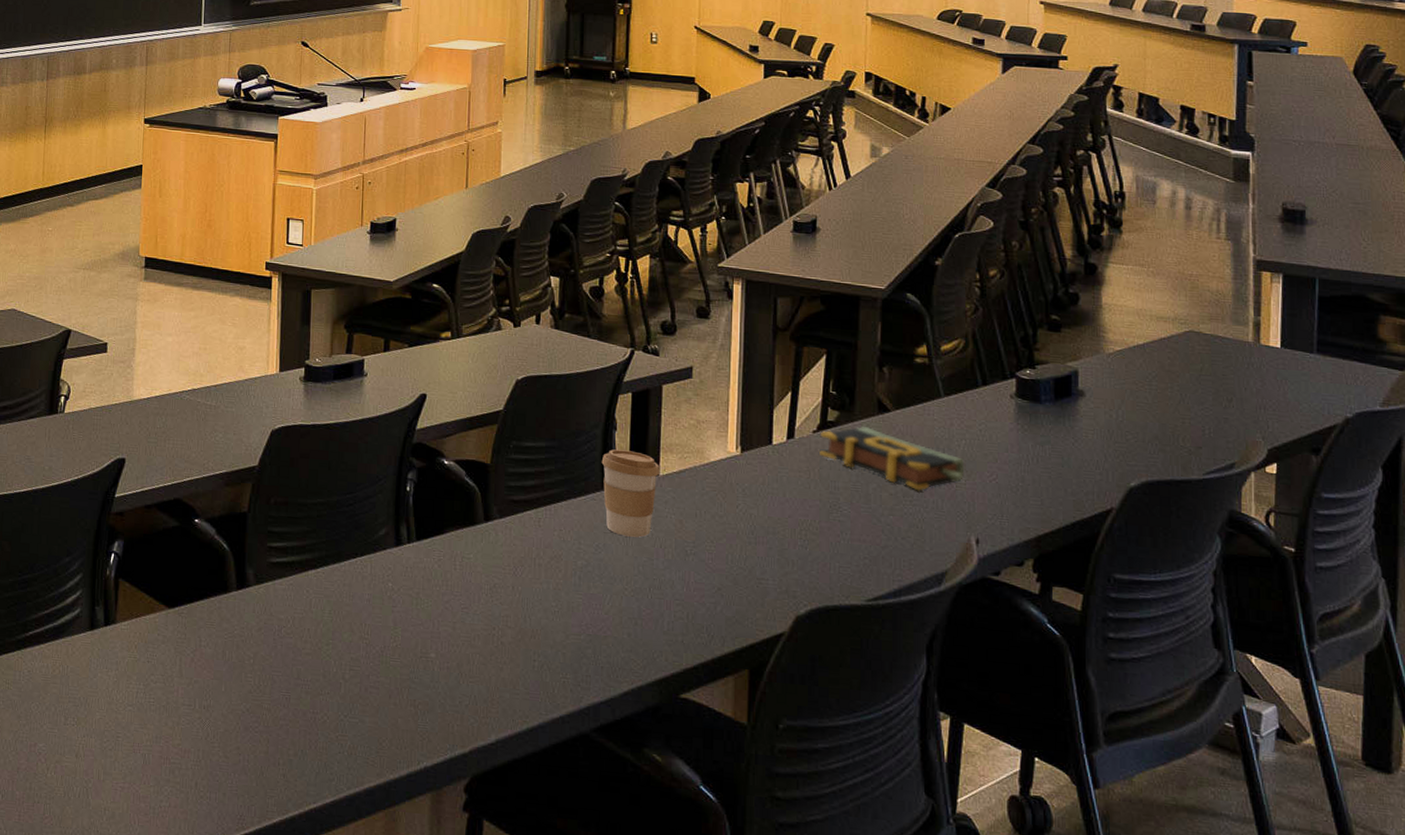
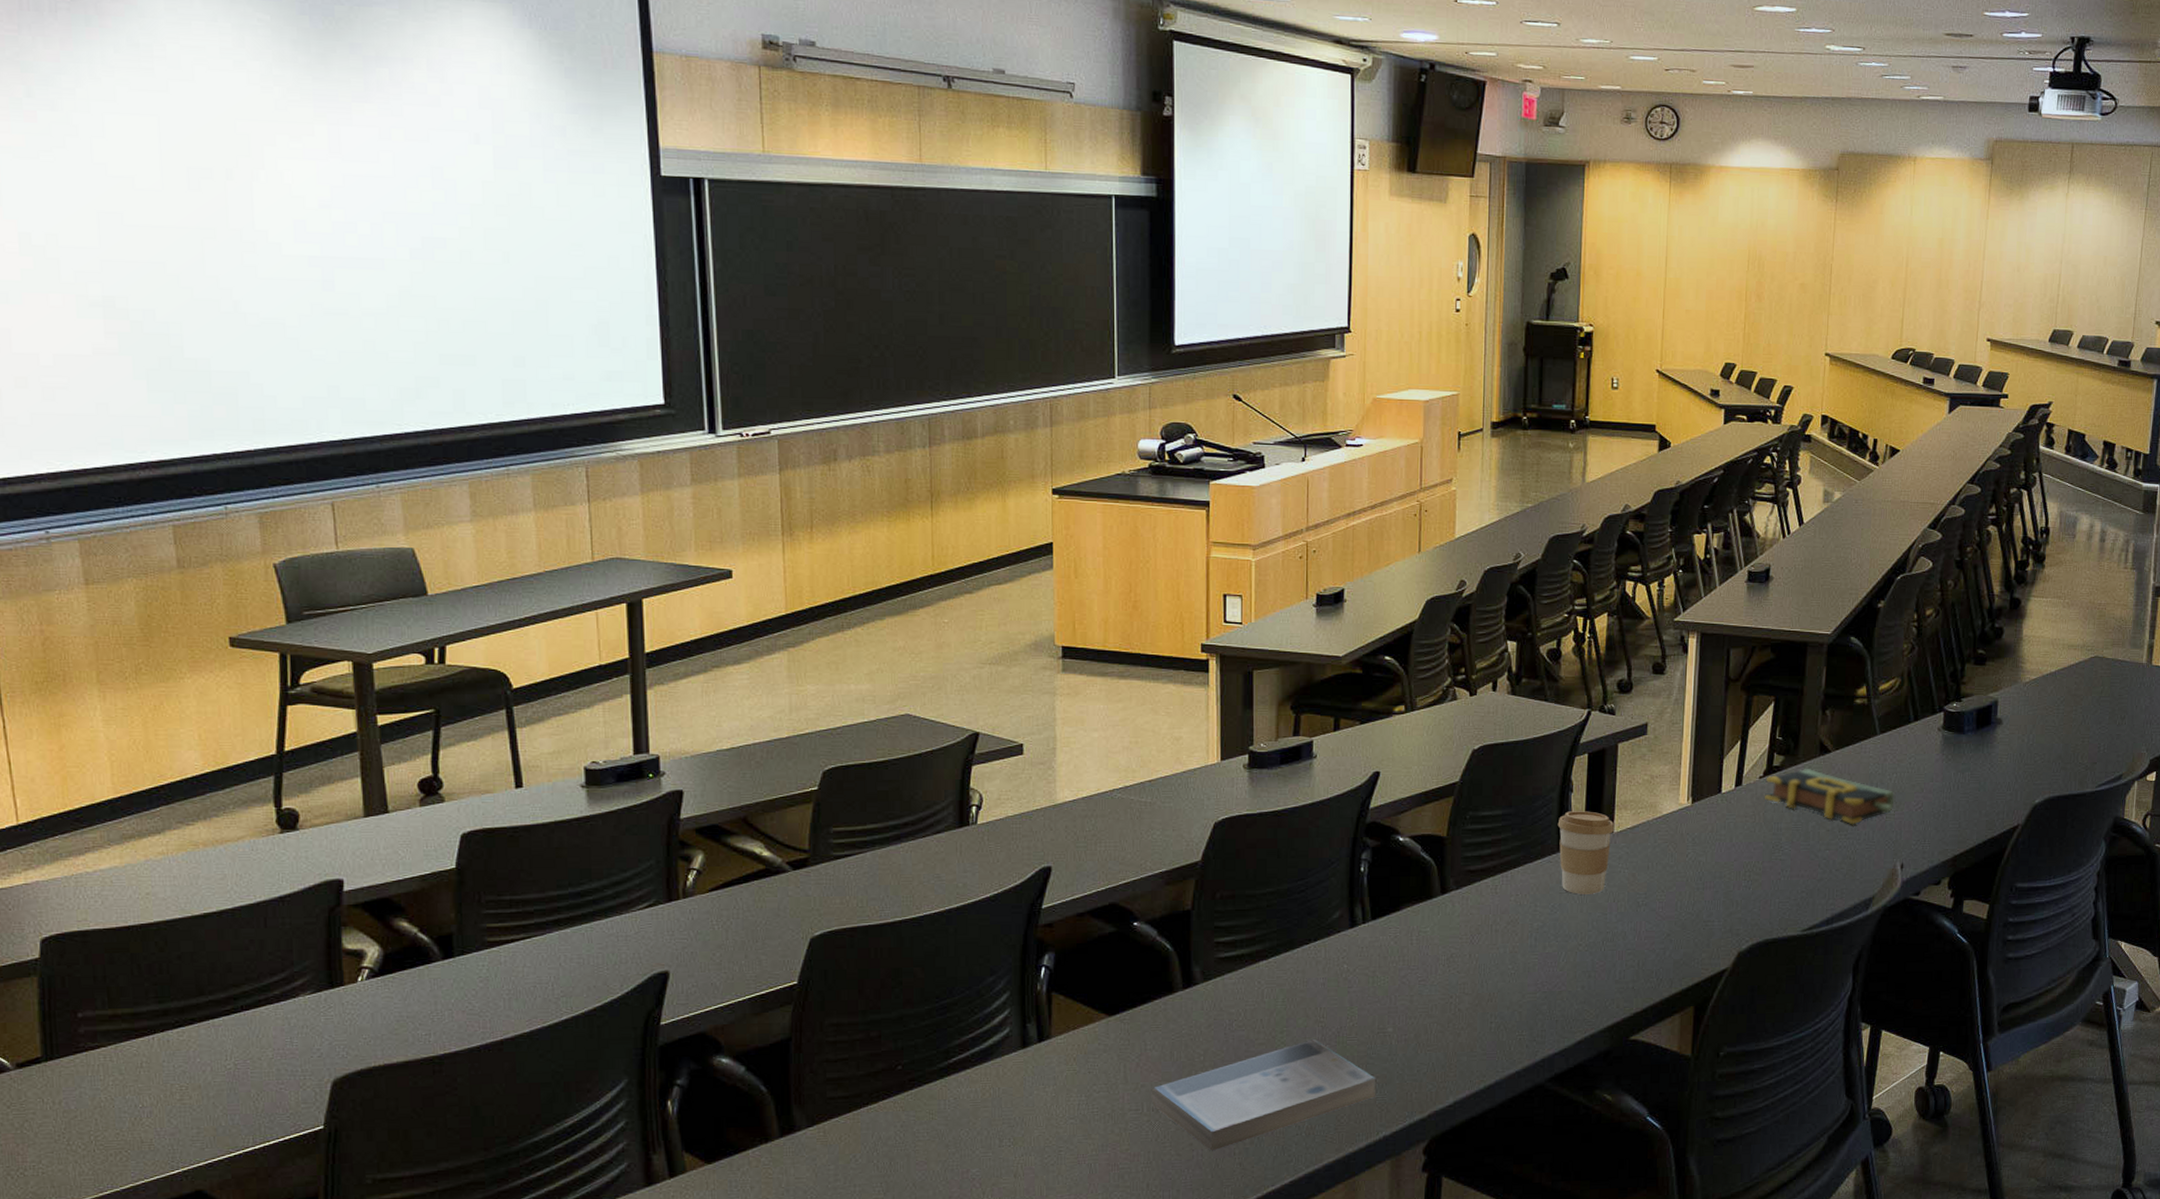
book: none [203,654,417,758] -> present [1151,1038,1375,1151]

